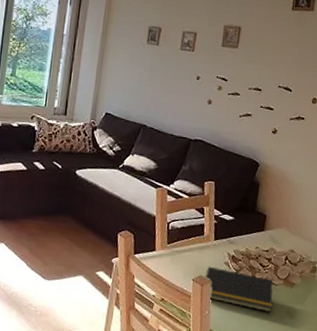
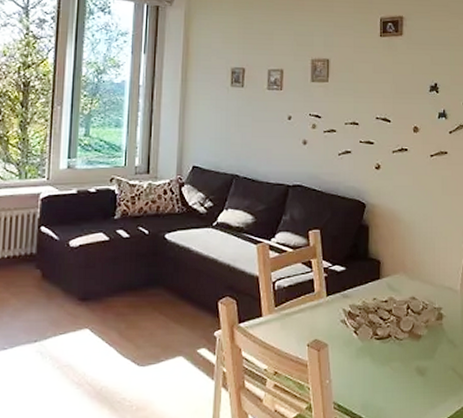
notepad: present [204,266,273,313] -> none [321,327,399,373]

